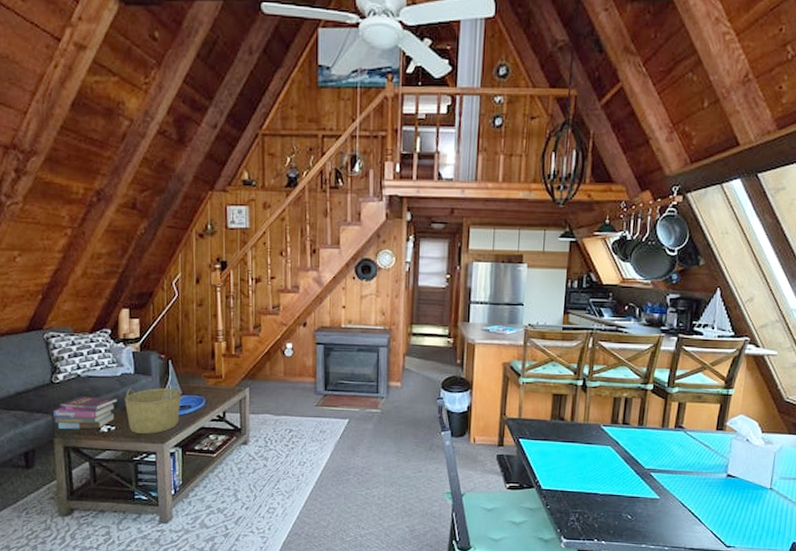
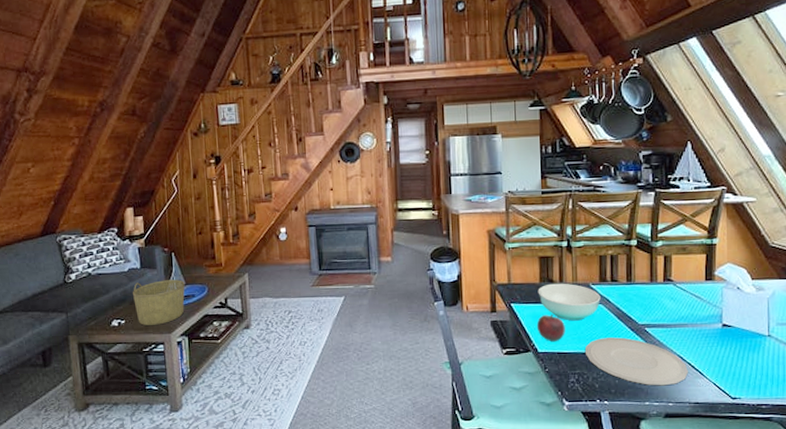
books: present [53,397,118,429] -> none [67,292,126,326]
fruit: none [542,453,571,480] -> present [536,315,565,342]
bowl: none [547,421,610,461] -> present [538,283,601,321]
plate: none [588,479,688,530] -> present [585,337,688,386]

